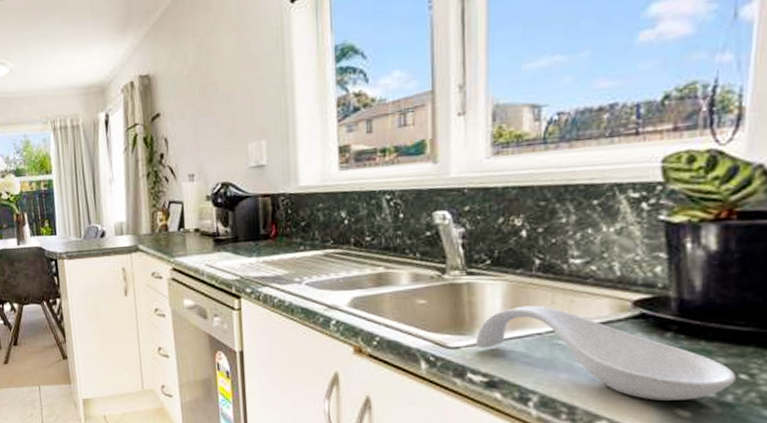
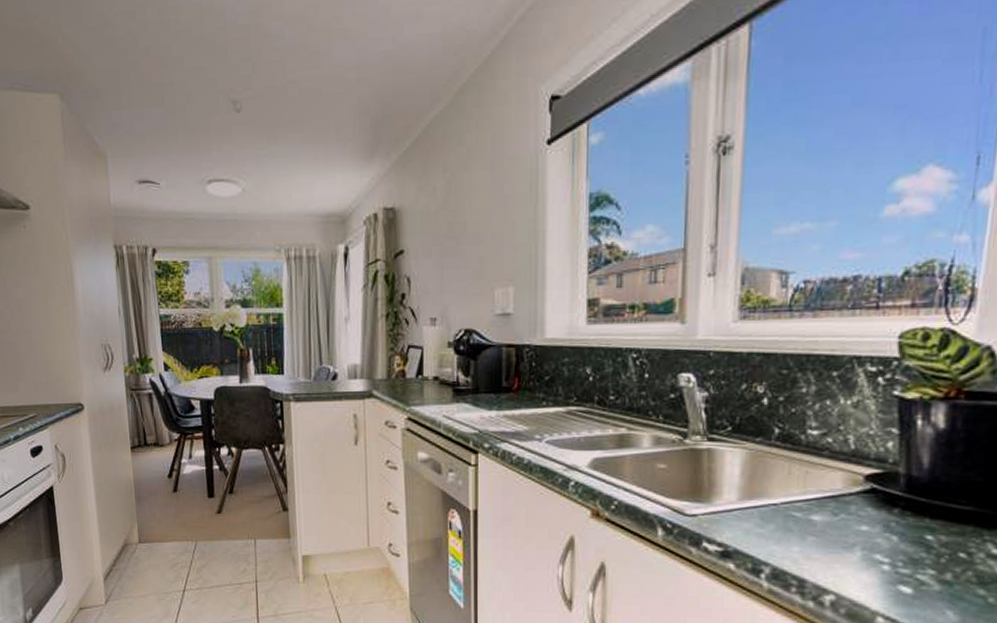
spoon rest: present [475,305,736,401] -> none [712,475,955,577]

